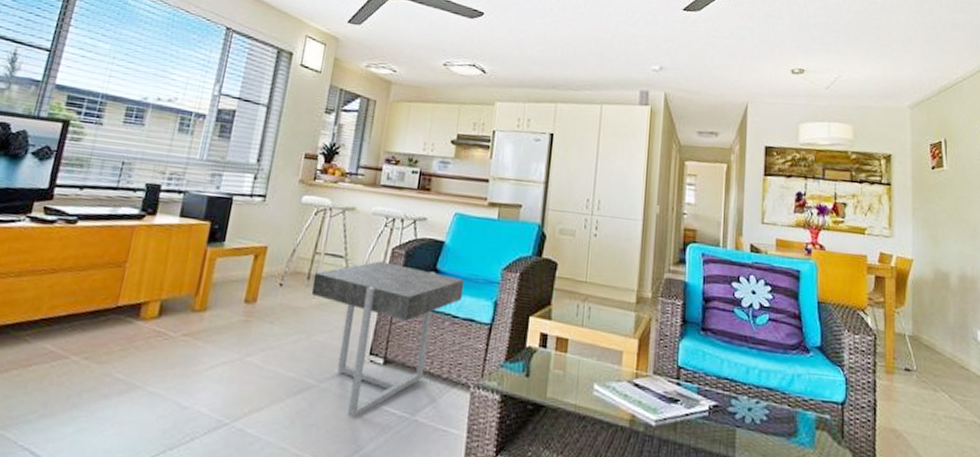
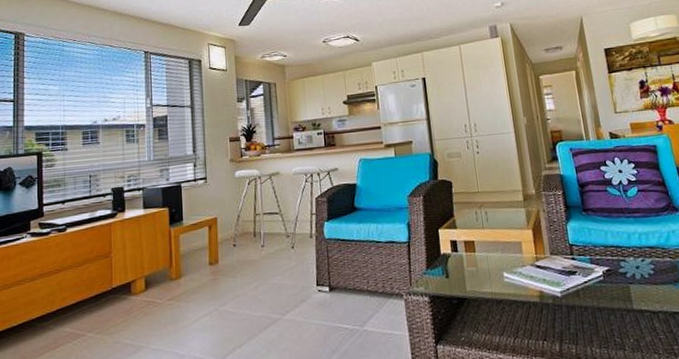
side table: present [311,261,465,418] -> none [258,209,381,339]

